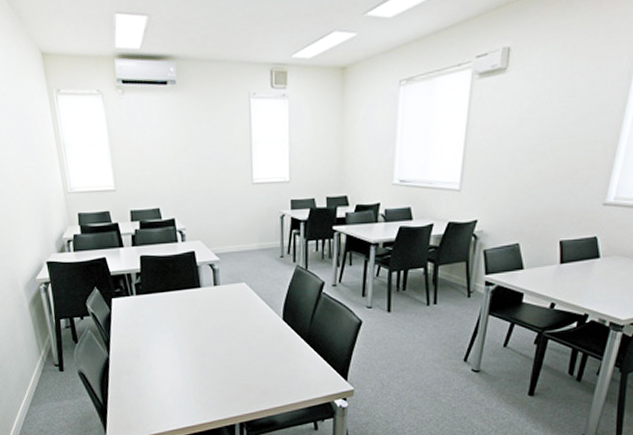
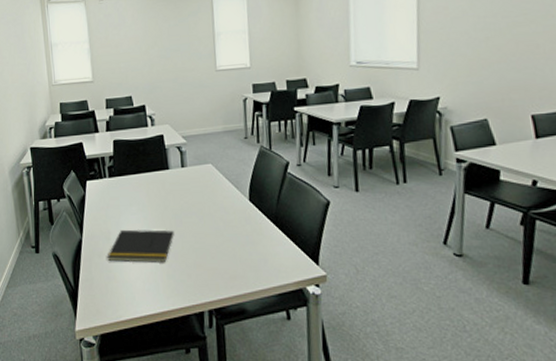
notepad: none [136,348,206,380] -> present [107,229,174,262]

